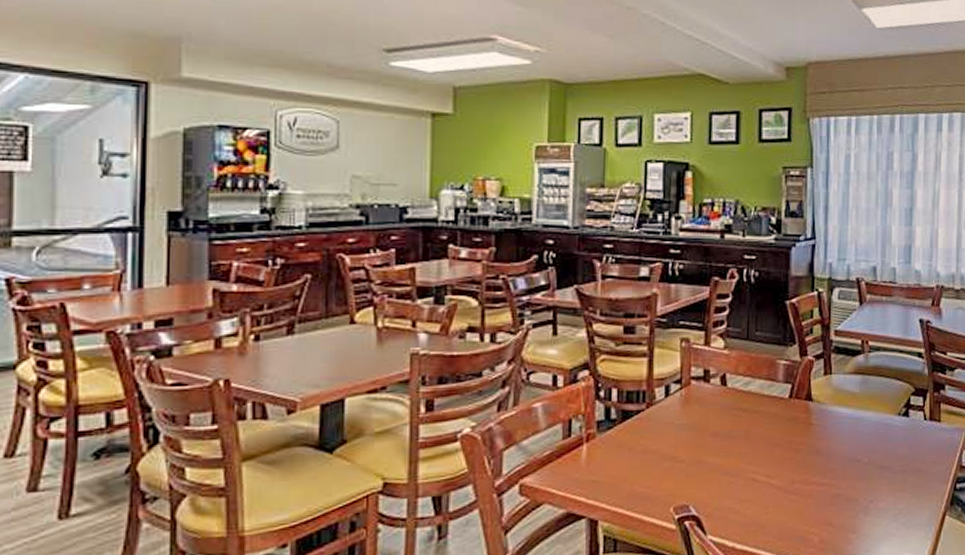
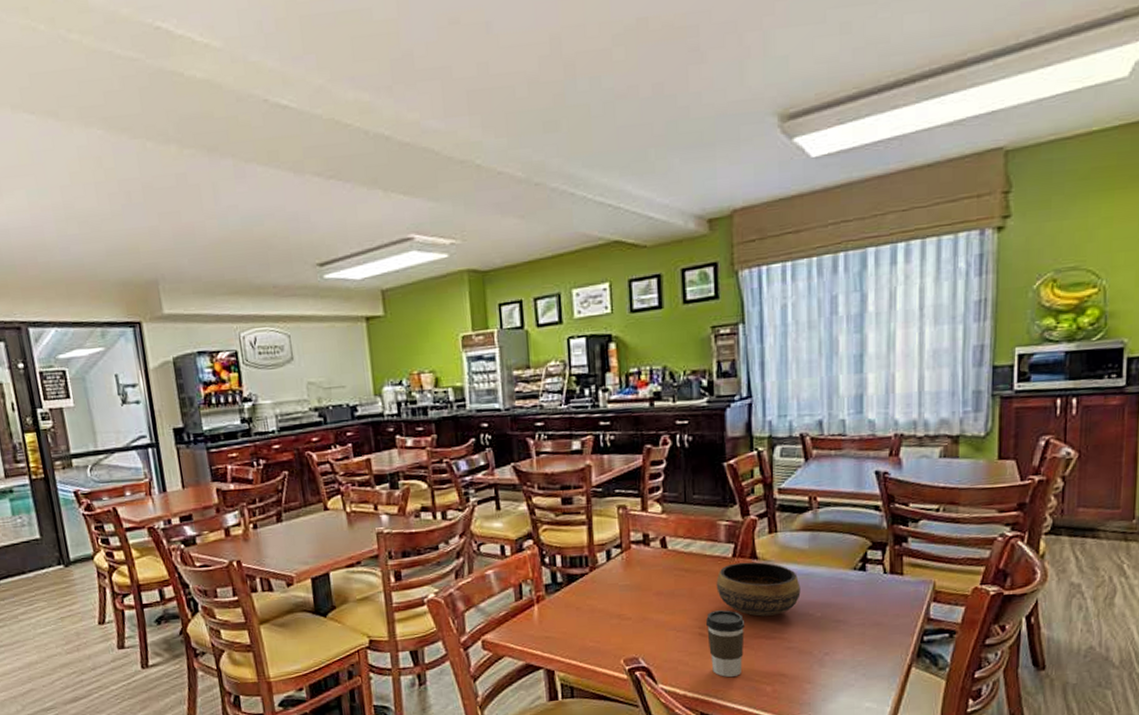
coffee cup: none [760,453,798,528] -> present [706,610,745,678]
bowl: none [772,403,851,461] -> present [716,561,801,616]

